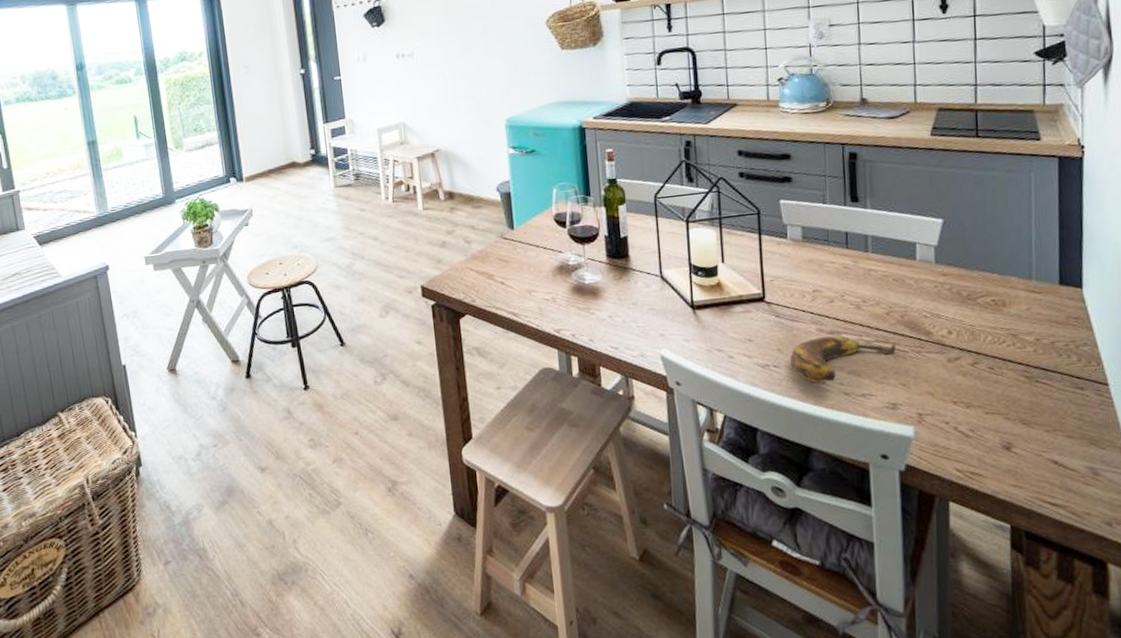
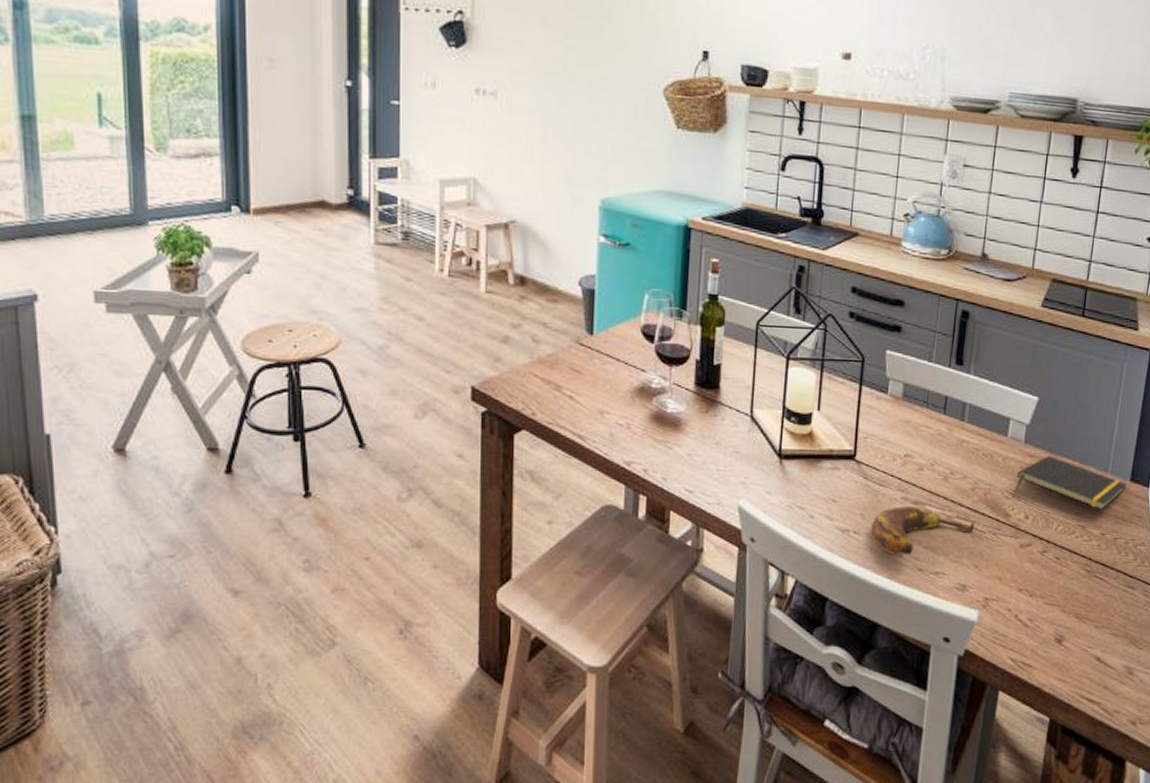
notepad: none [932,271,1057,316] -> present [1014,455,1128,509]

